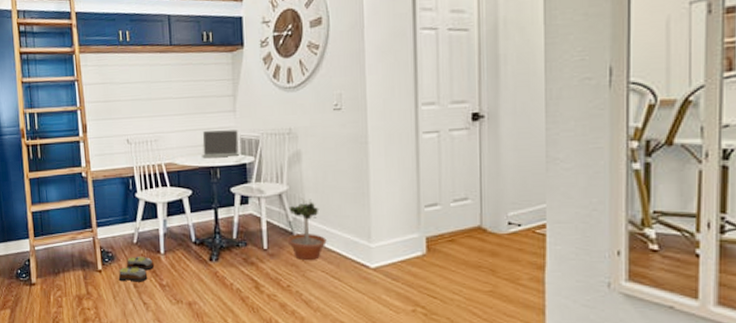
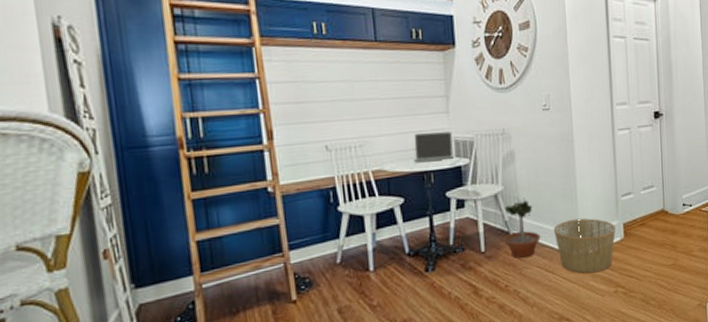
slippers: present [118,257,154,282] -> none [318,277,362,310]
basket: none [341,227,416,287] -> present [553,218,616,274]

